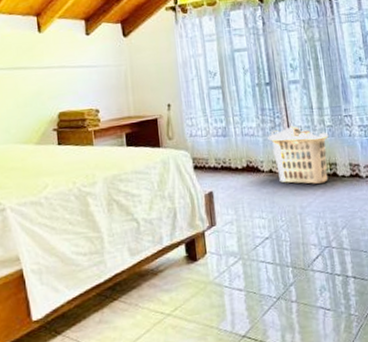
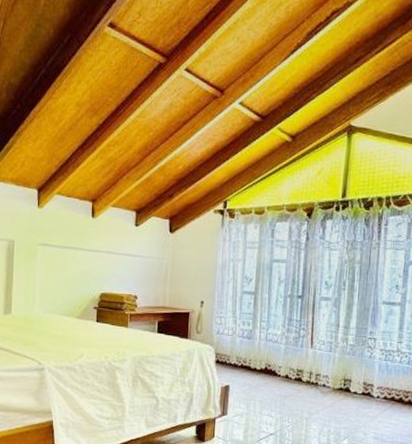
clothes hamper: present [268,125,329,185] -> none [290,338,350,397]

